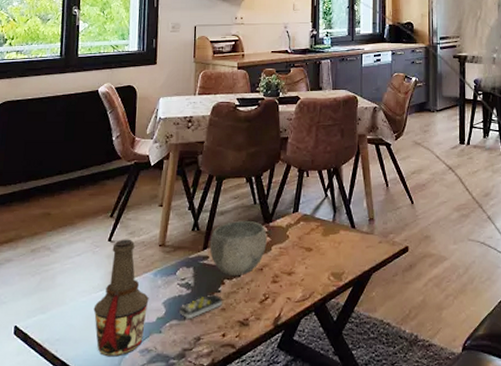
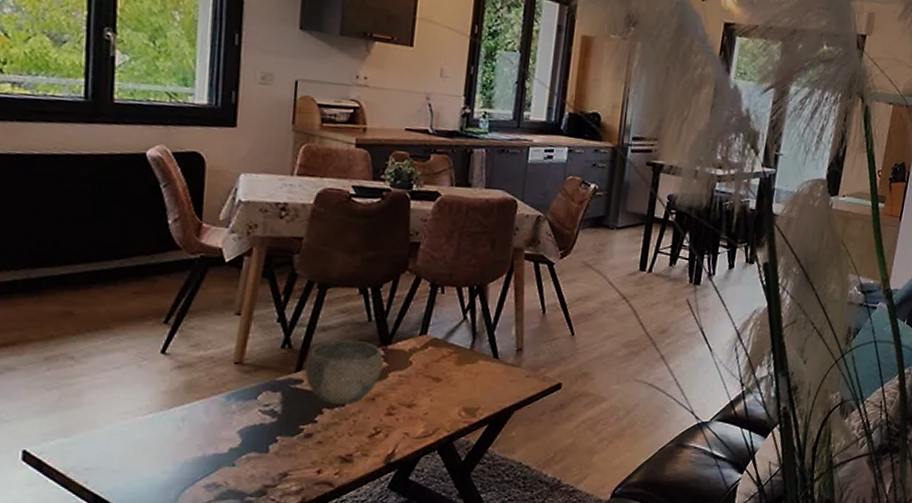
bottle: present [93,239,149,357] -> none [139,352,219,492]
remote control: present [179,294,223,318] -> none [260,424,321,451]

